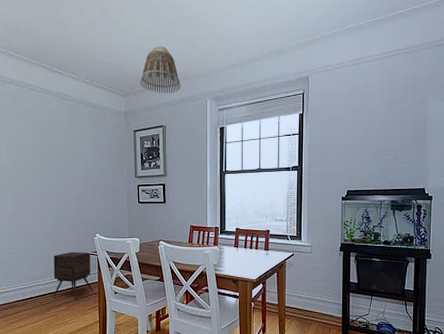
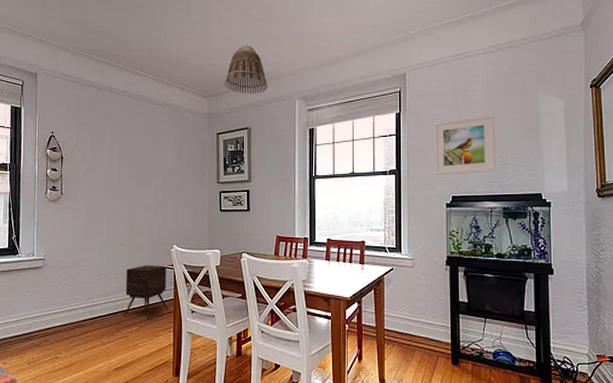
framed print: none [332,116,388,171] -> present [433,115,496,175]

